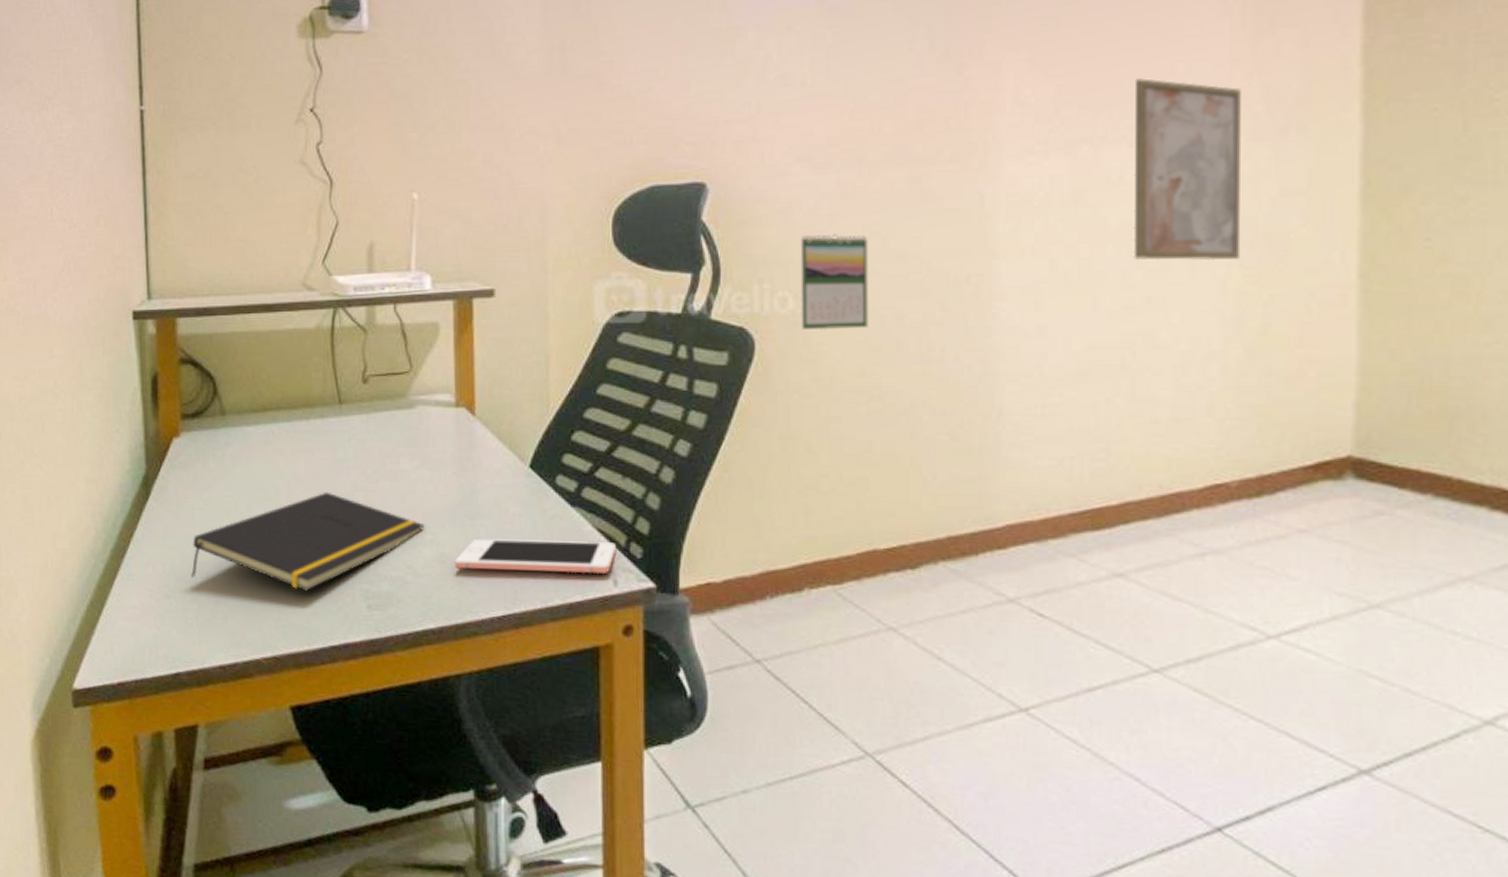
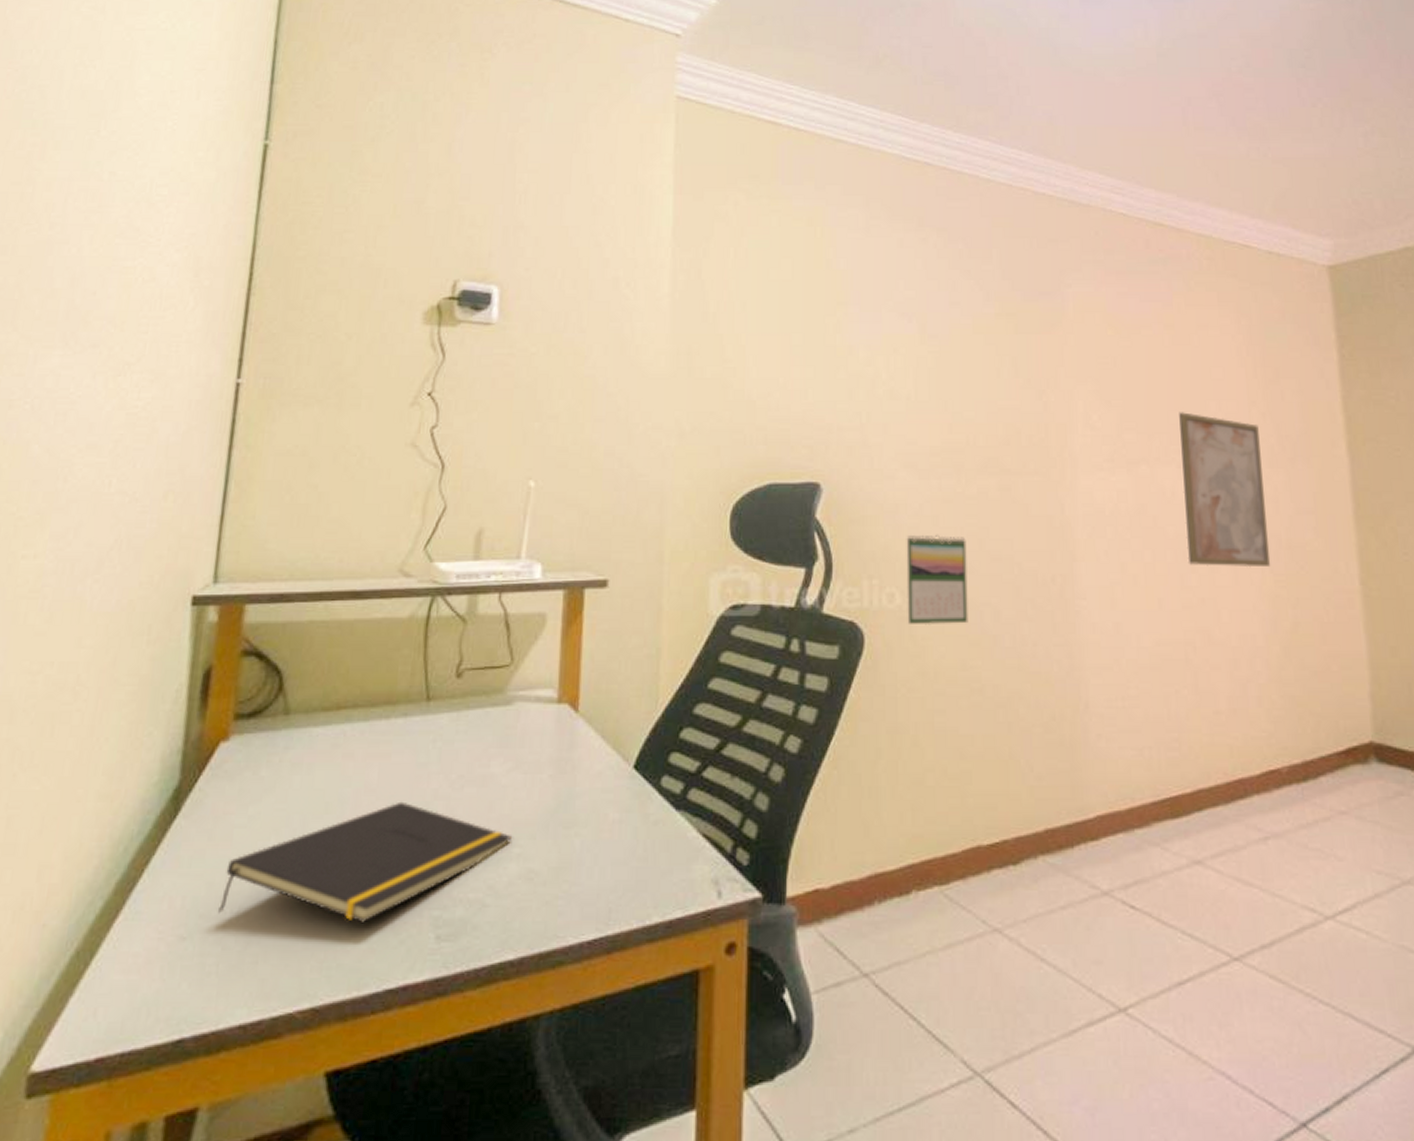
cell phone: present [455,538,616,575] -> none [543,849,721,887]

